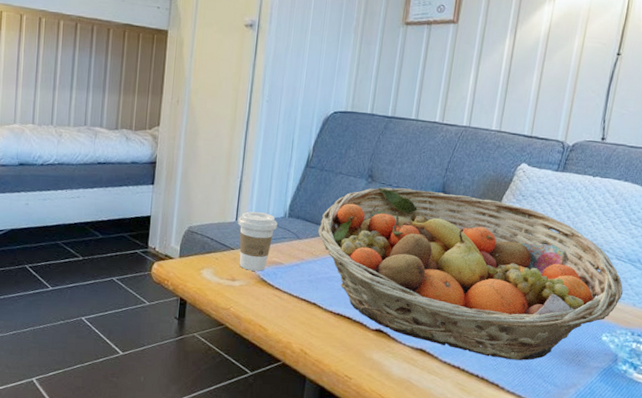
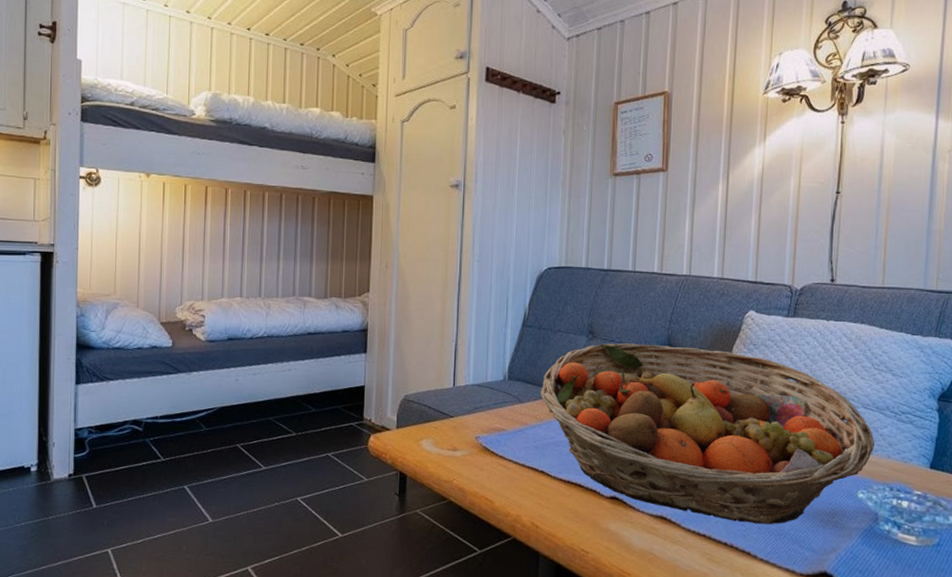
coffee cup: present [238,211,278,271] -> none [456,376,497,439]

